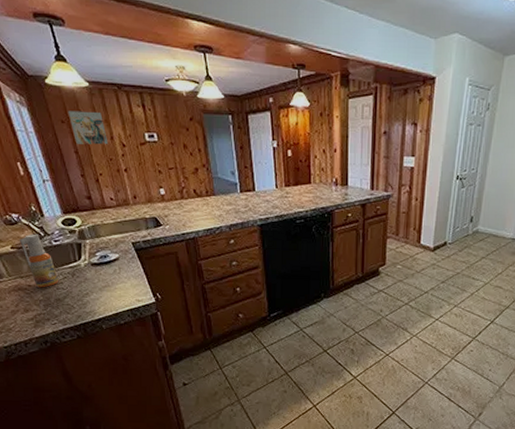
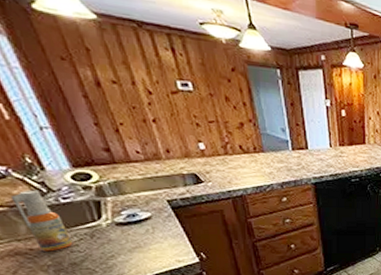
wall art: present [68,110,109,145] -> none [69,45,129,91]

